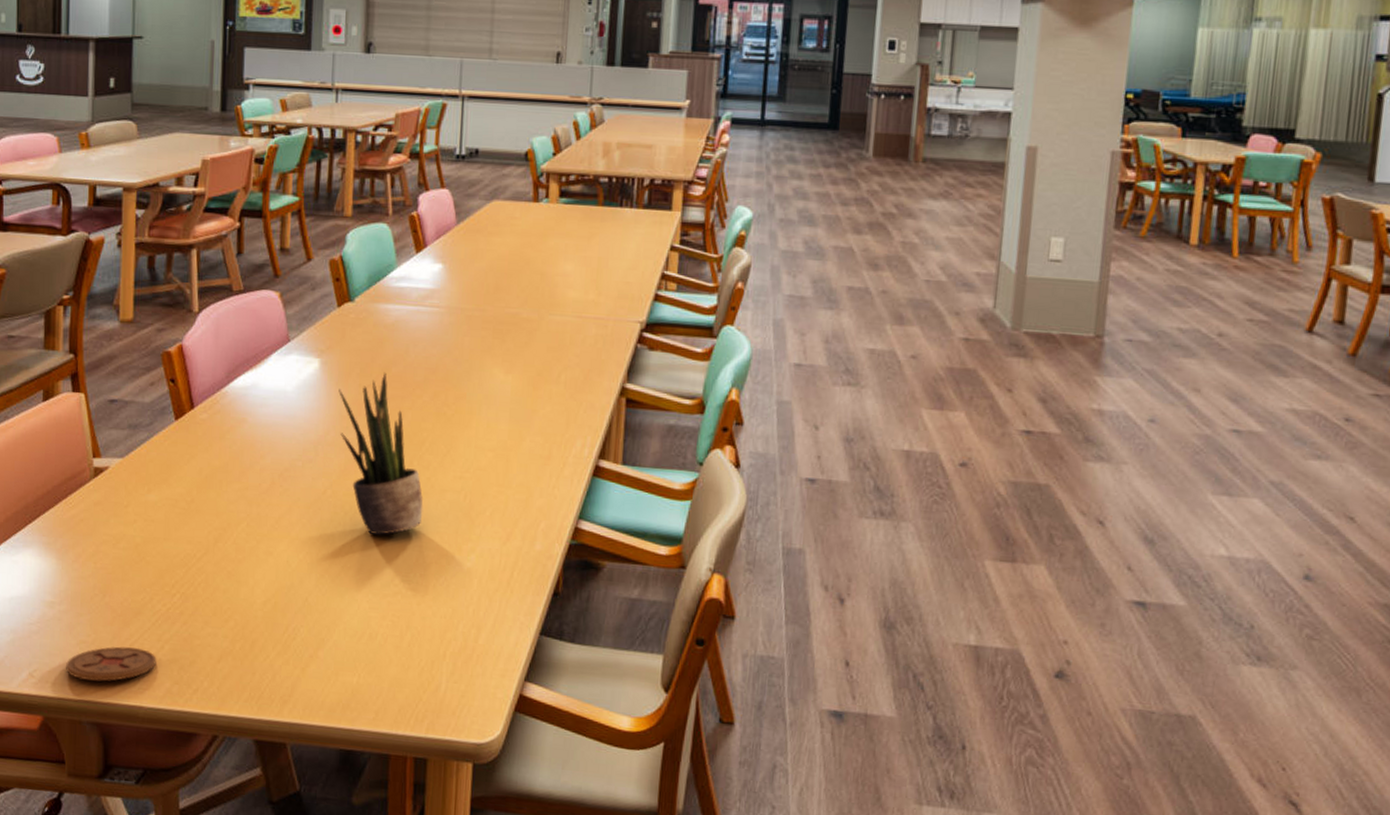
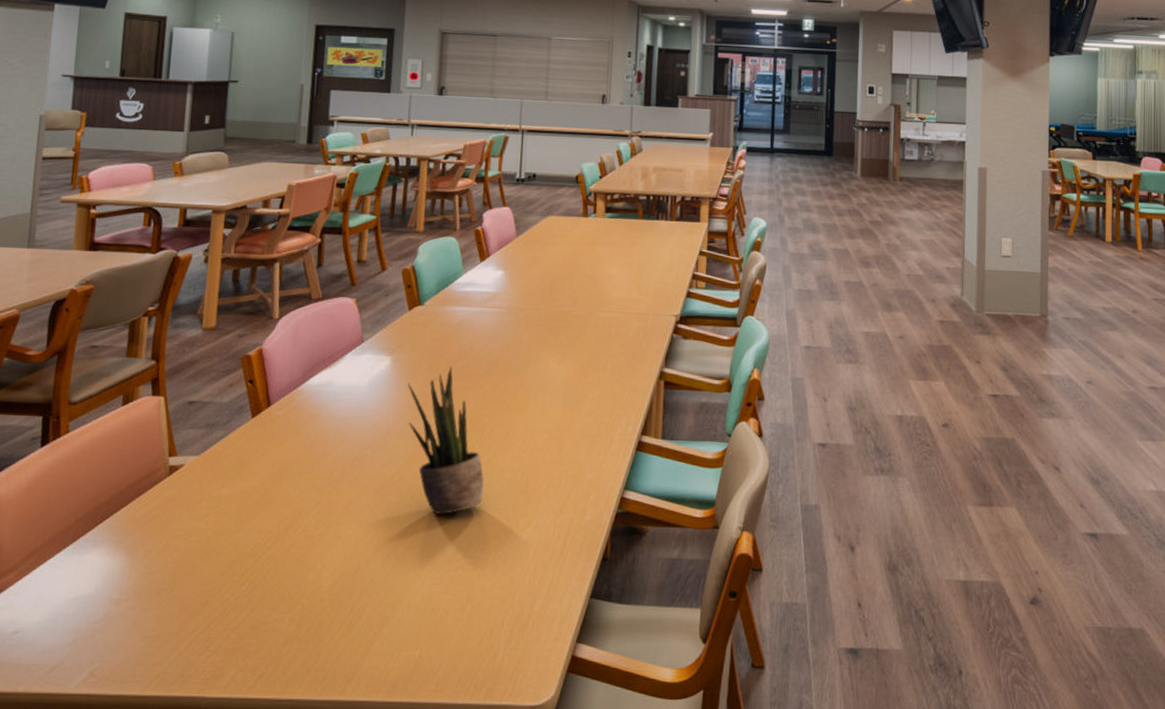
coaster: present [66,646,157,682] -> none [128,638,222,675]

